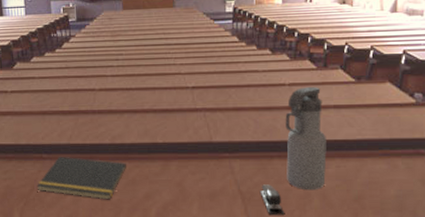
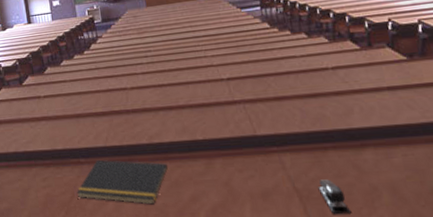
water bottle: present [285,86,327,191] -> none [333,68,393,184]

